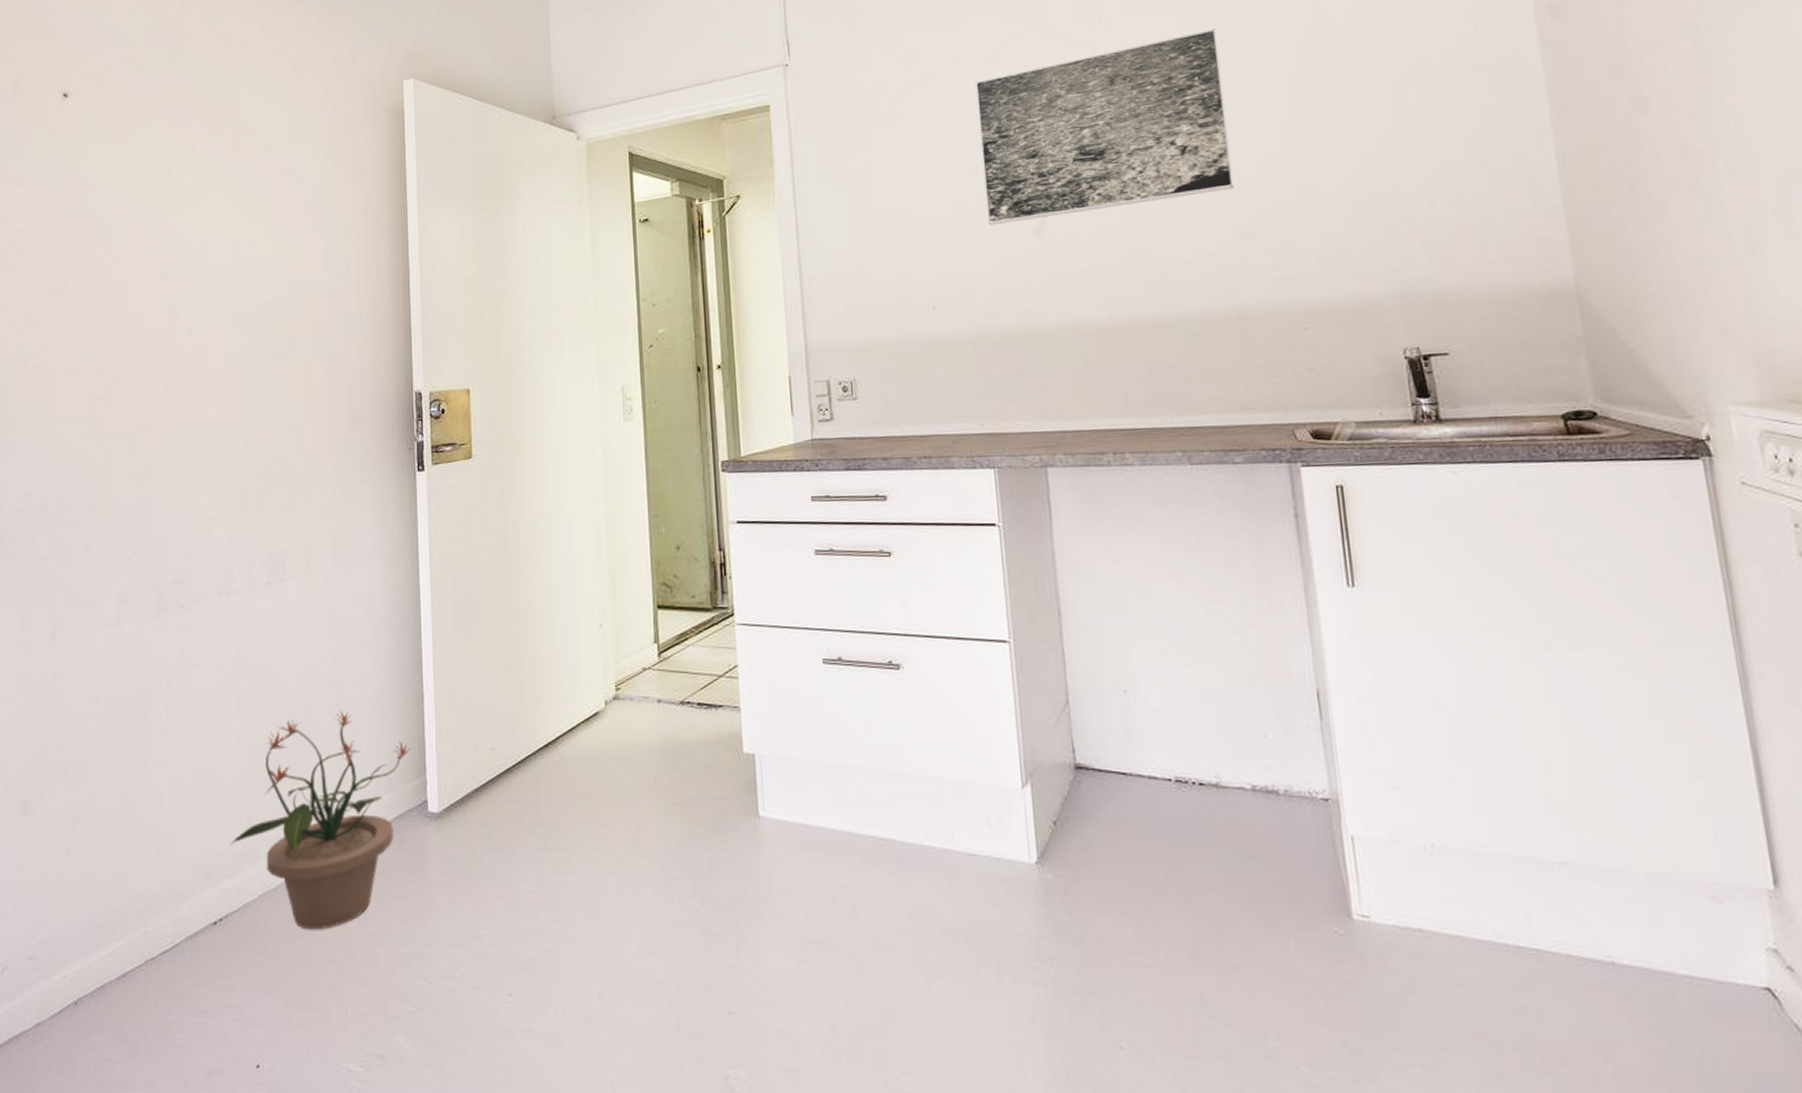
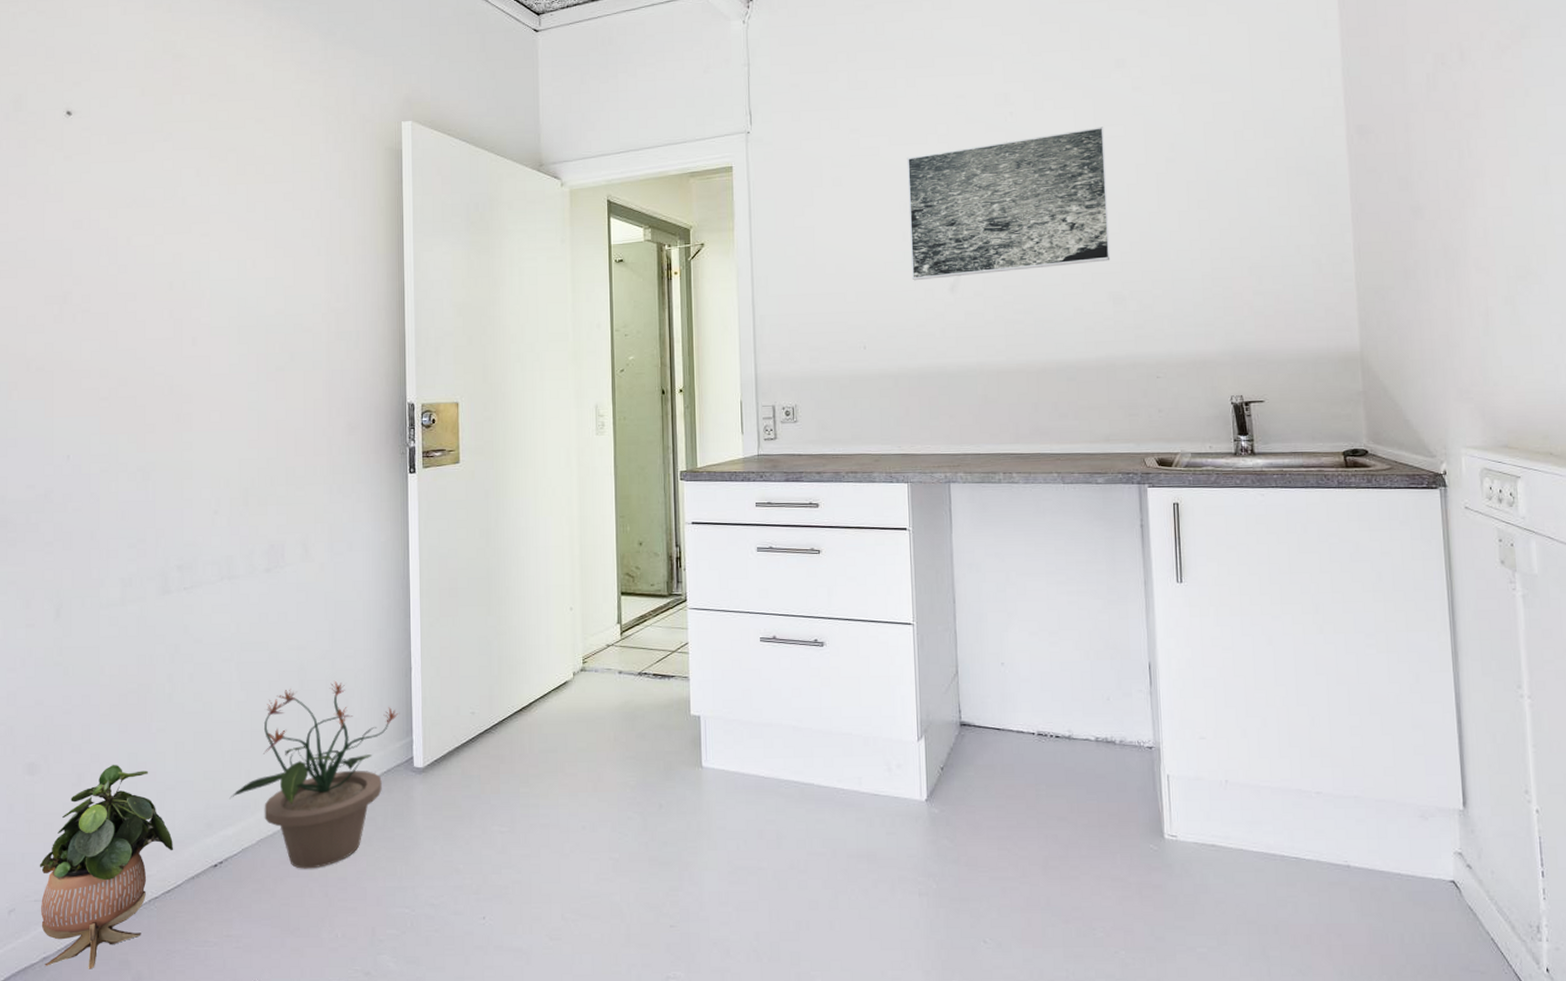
potted plant: none [32,804,171,1039] -> present [39,764,174,969]

